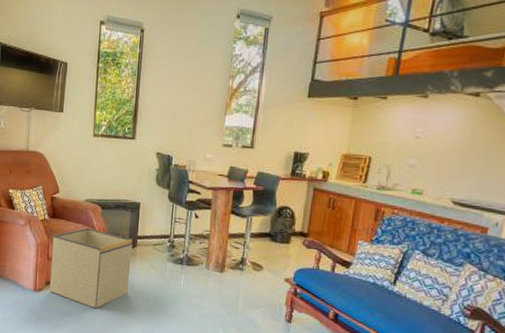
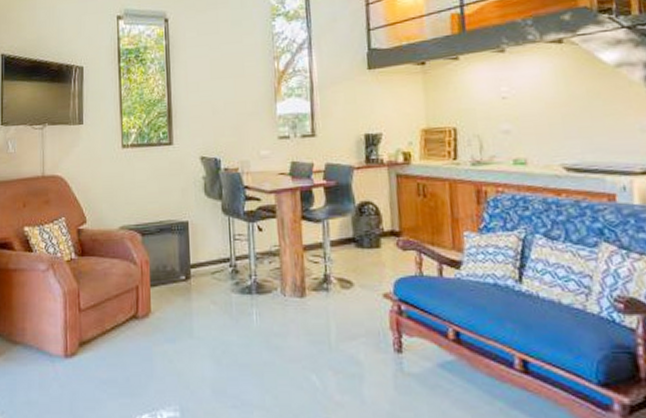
storage bin: present [49,228,133,309] -> none [83,263,187,370]

